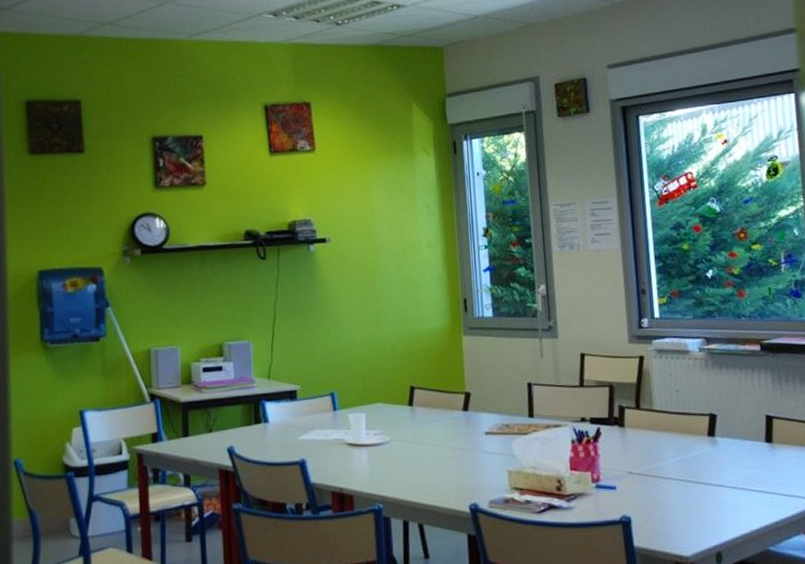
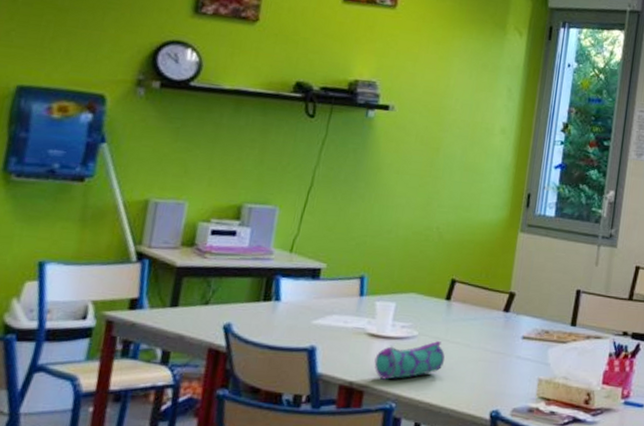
pencil case: none [357,443,418,484] -> present [374,340,445,380]

